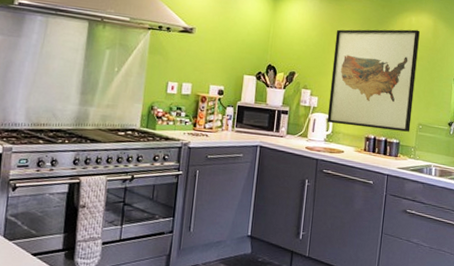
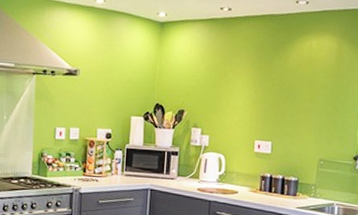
wall art: present [327,29,420,132] -> none [219,54,322,169]

